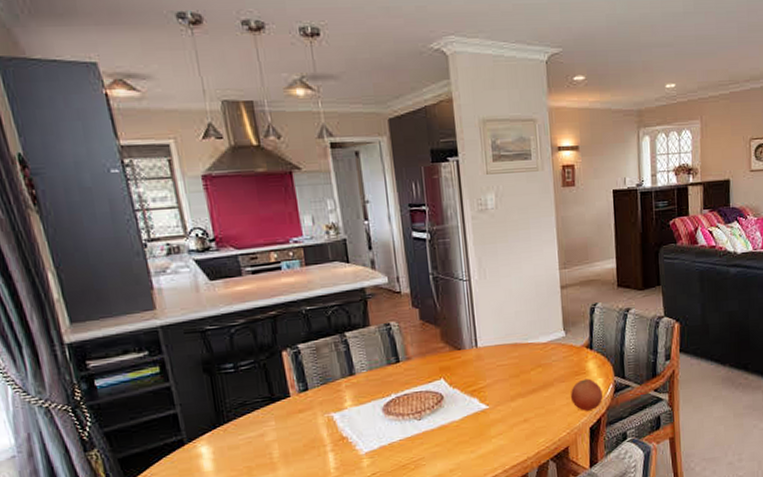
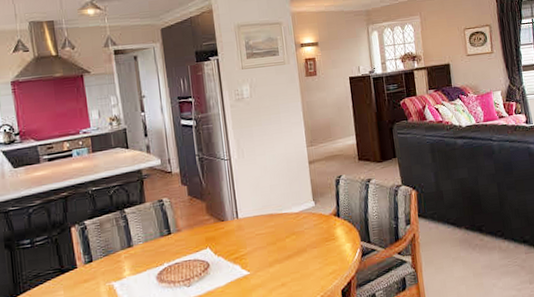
fruit: present [570,378,604,411] -> none [322,244,352,275]

